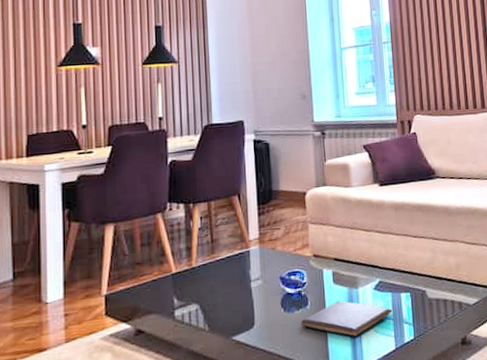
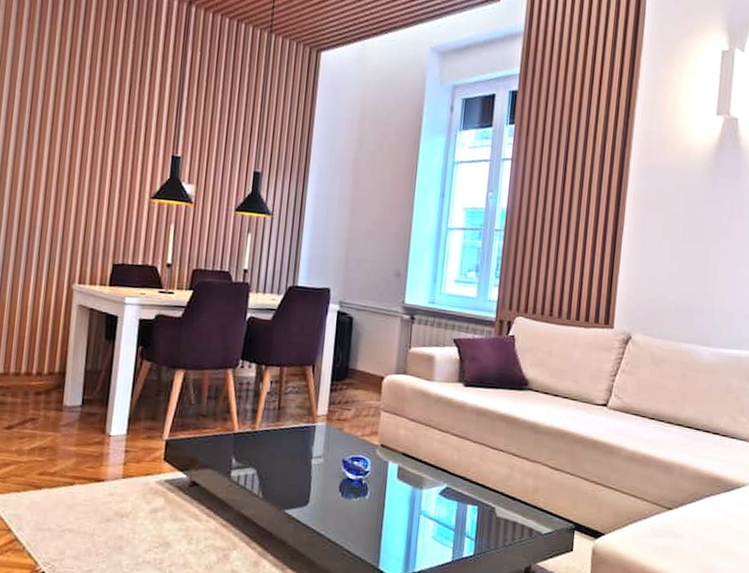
book: present [300,301,393,337] -> none [356,498,456,539]

